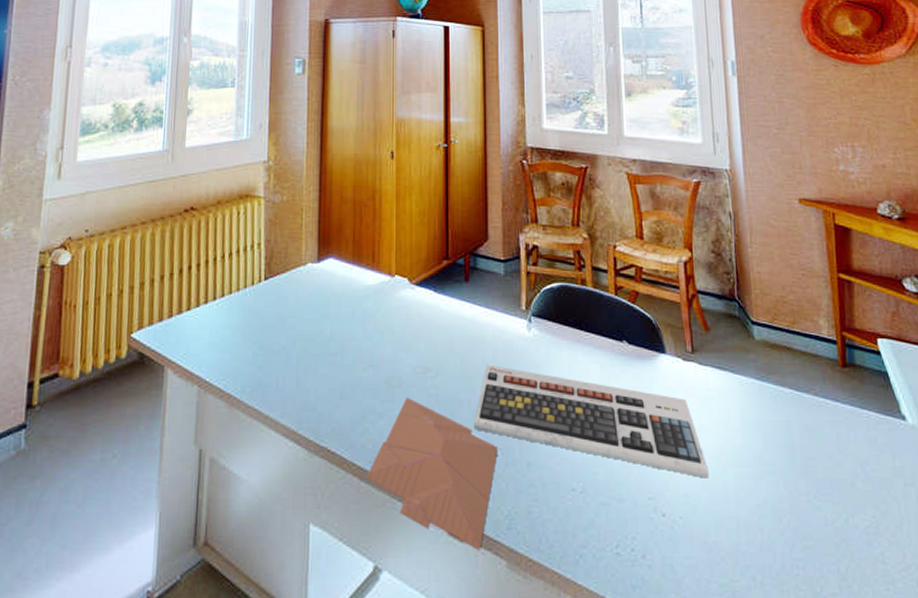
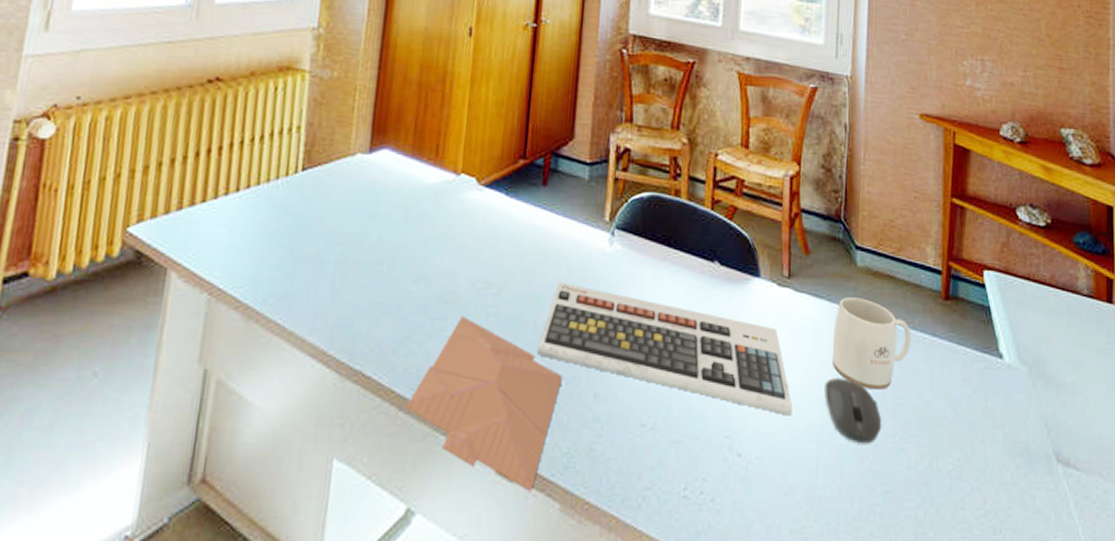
computer mouse: none [737,442,796,503] -> present [824,378,882,444]
mug: none [739,368,815,452] -> present [833,297,912,390]

